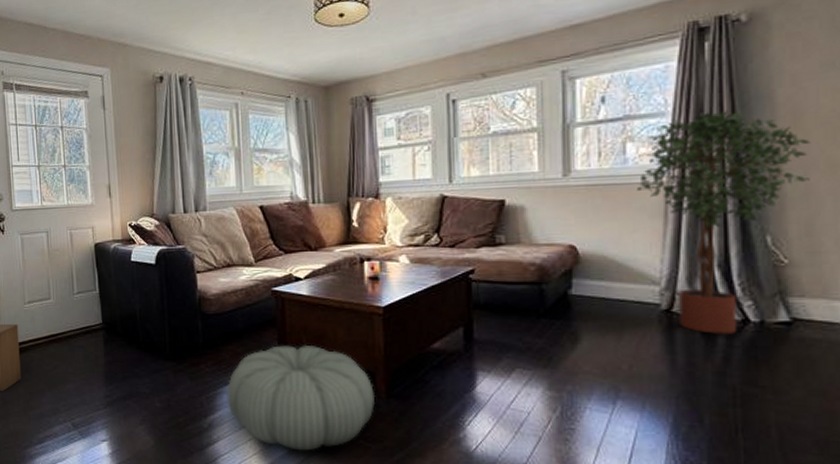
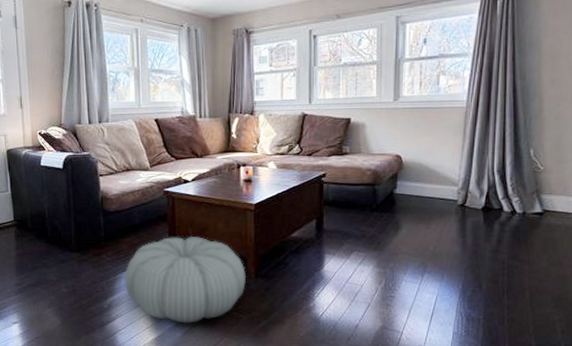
potted tree: present [637,109,812,334] -> none [446,53,563,222]

